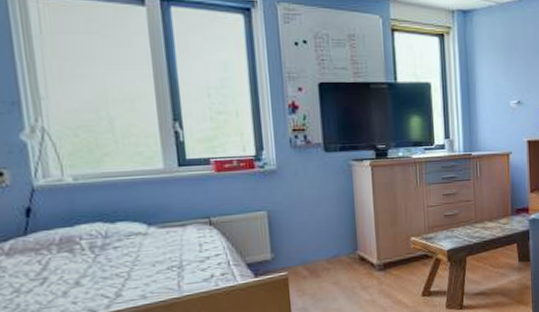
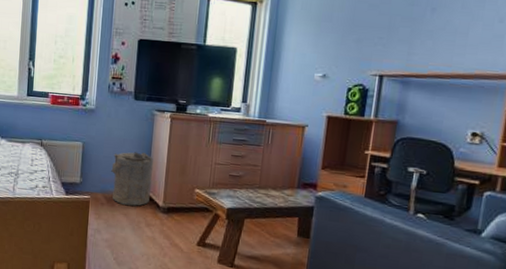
laundry hamper: none [309,209,361,273] -> present [111,152,153,206]

